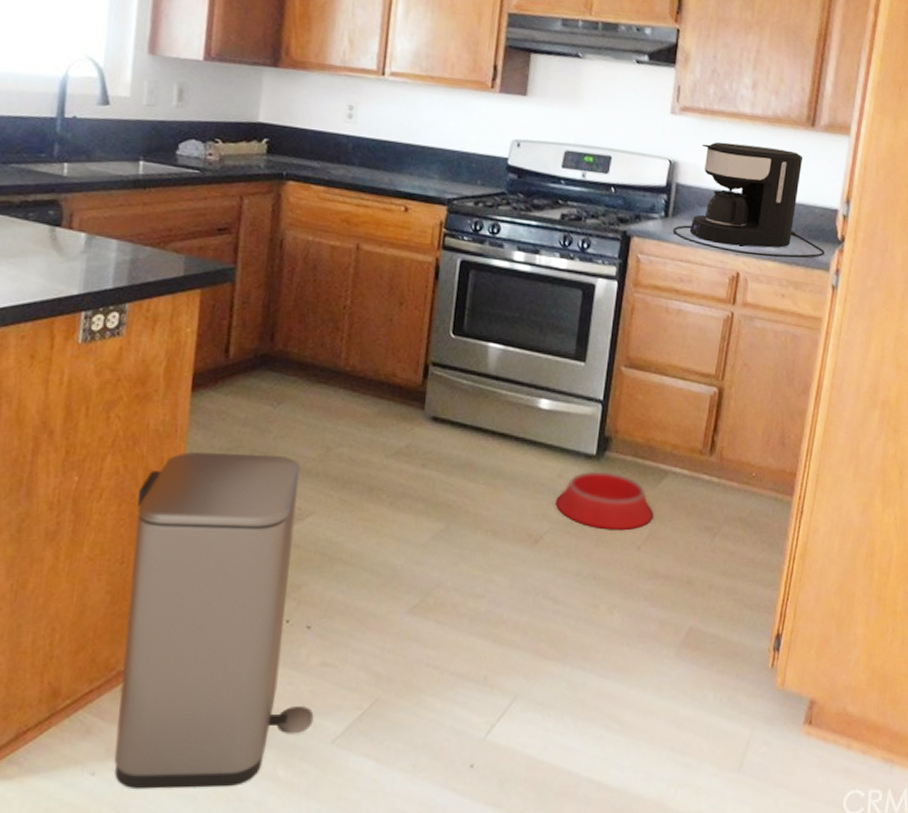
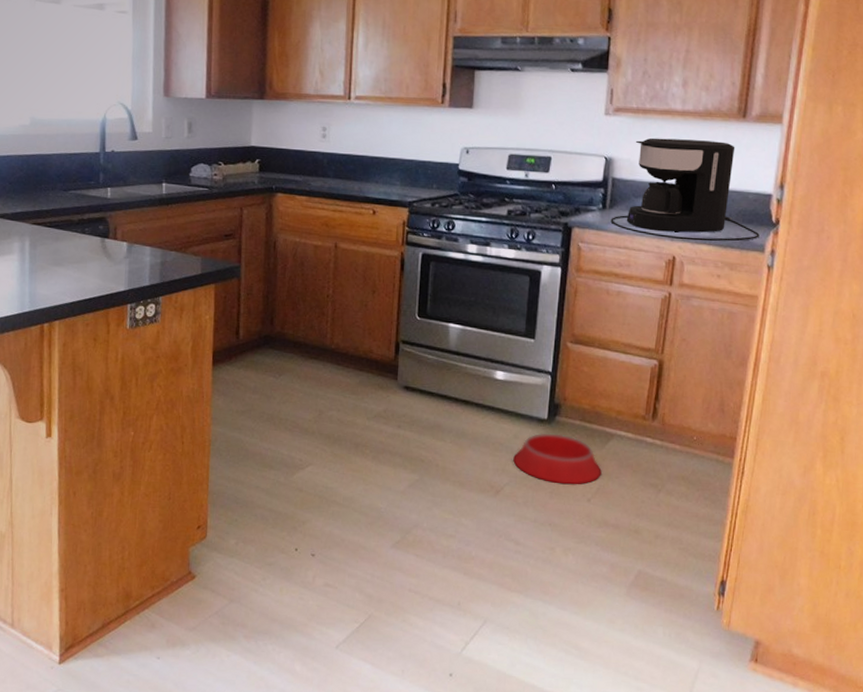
pedal bin: present [114,452,314,790] -> none [173,414,321,675]

